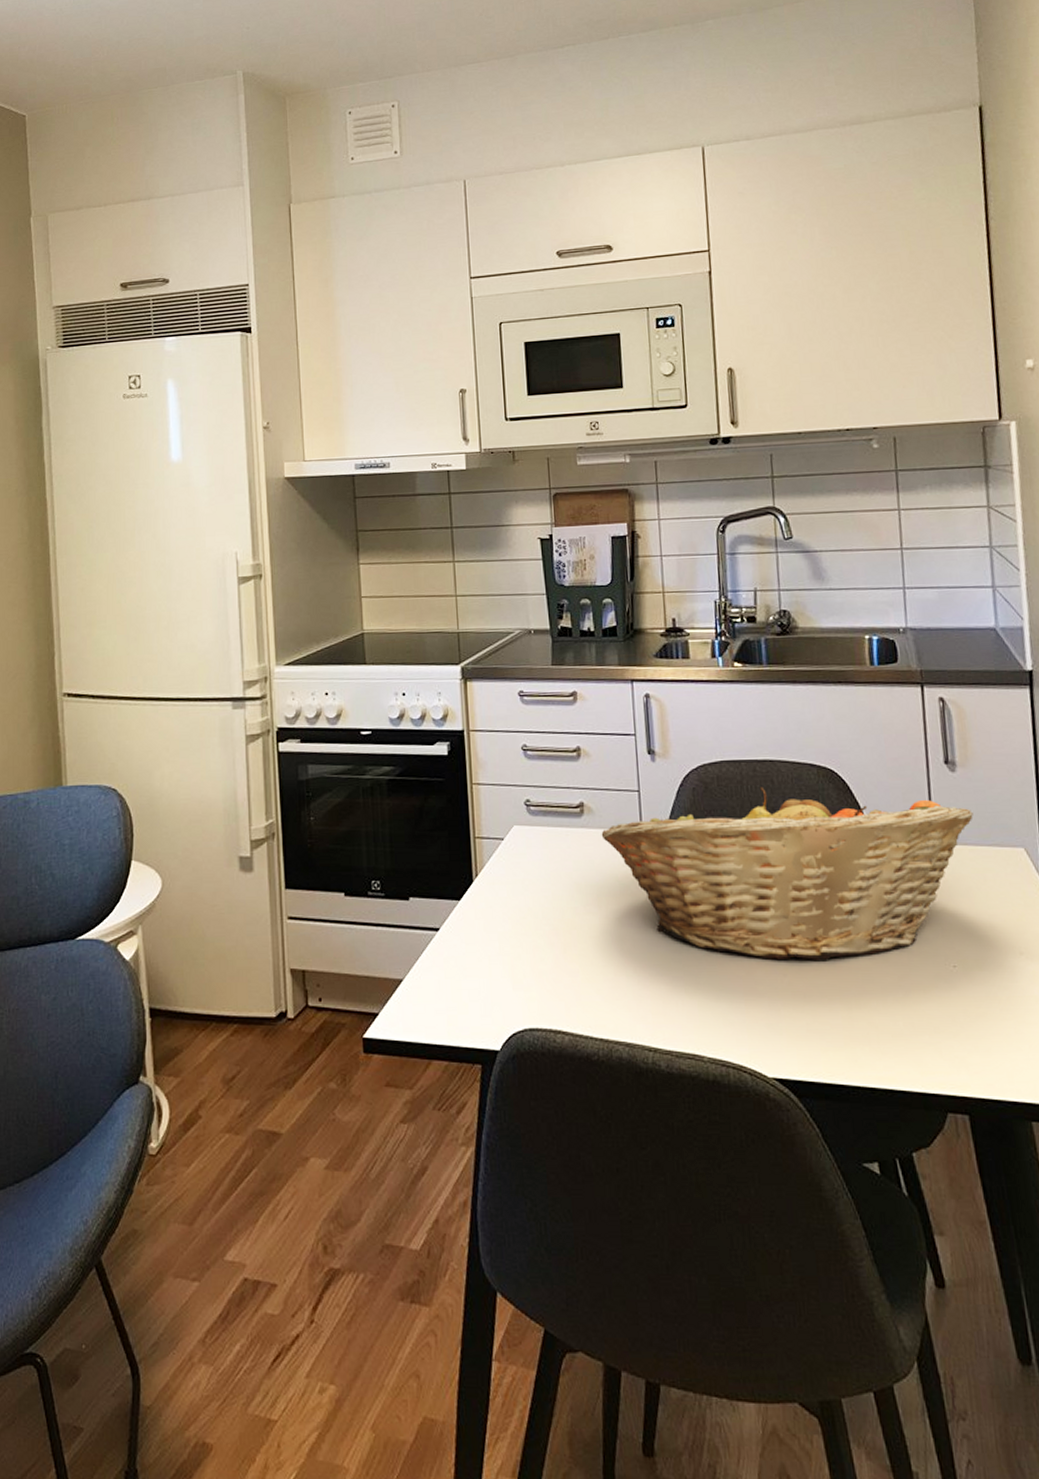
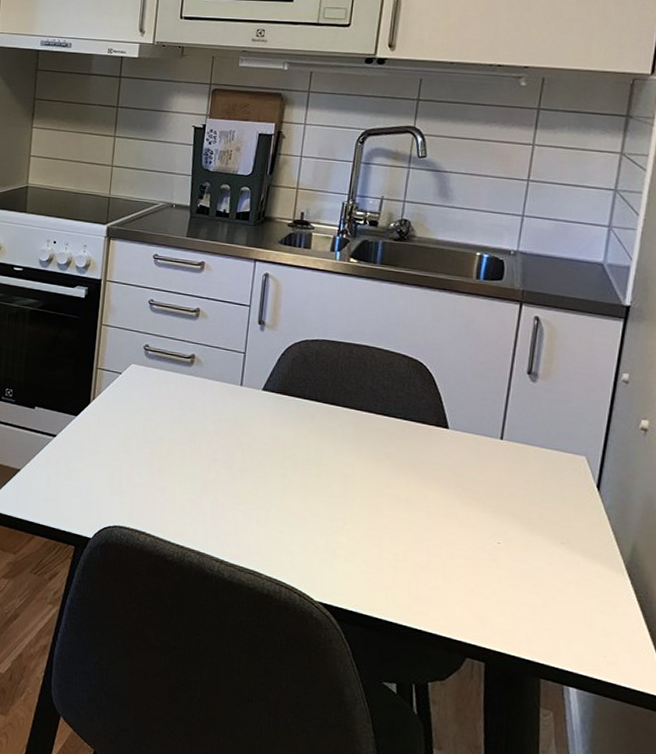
fruit basket: present [601,786,974,962] -> none [205,366,545,521]

